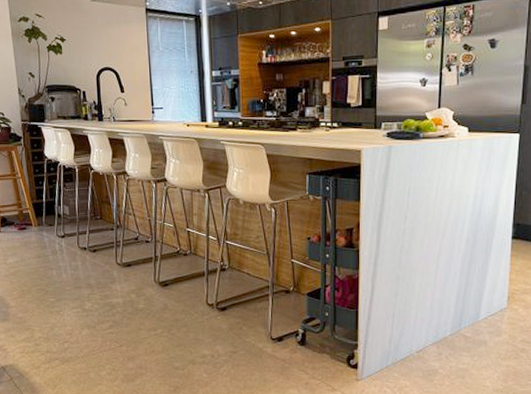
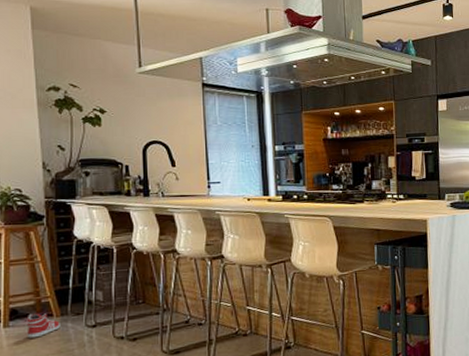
sneaker: none [13,222,38,243] -> present [26,313,60,338]

